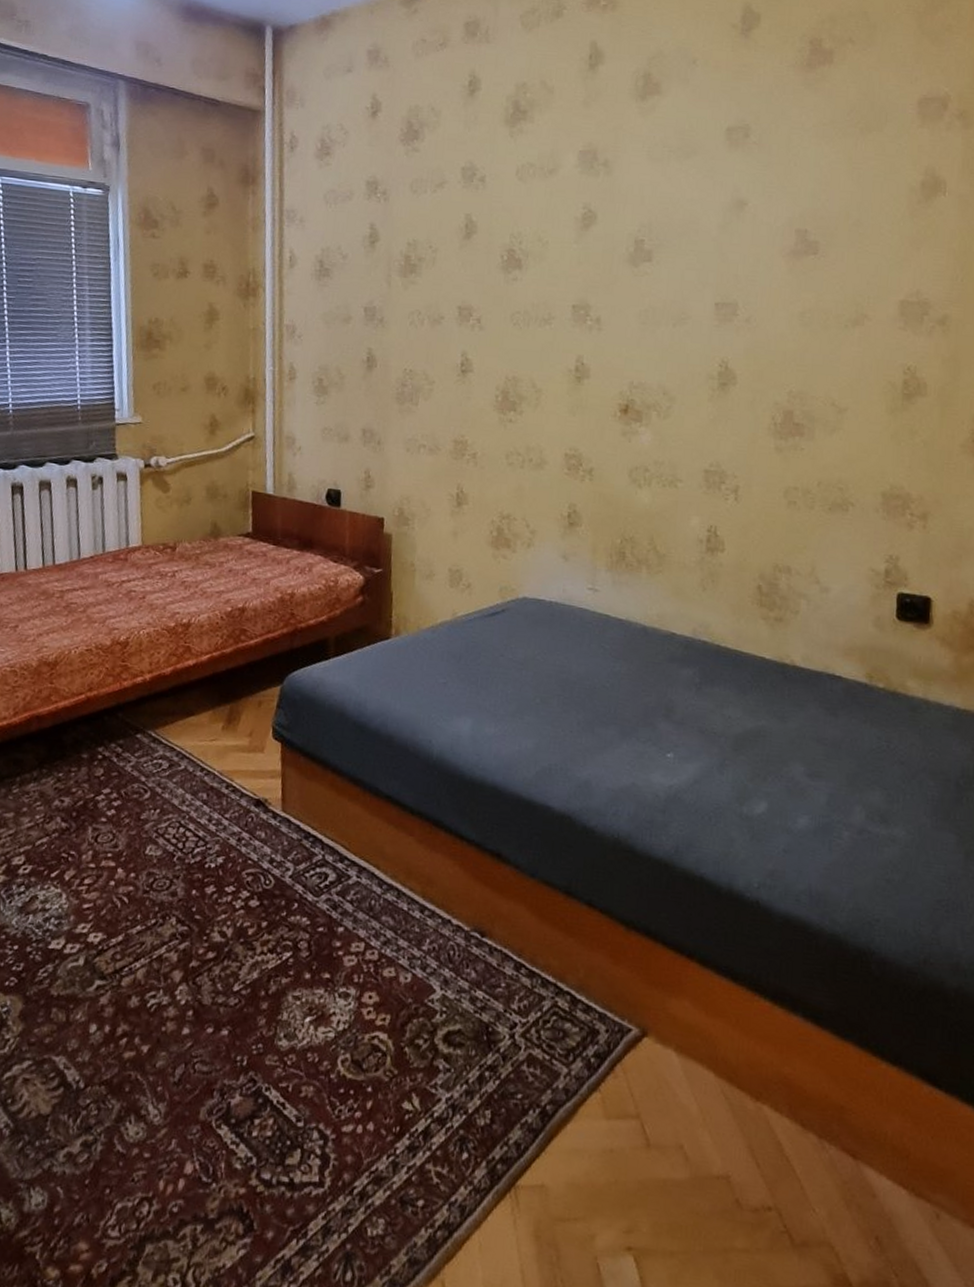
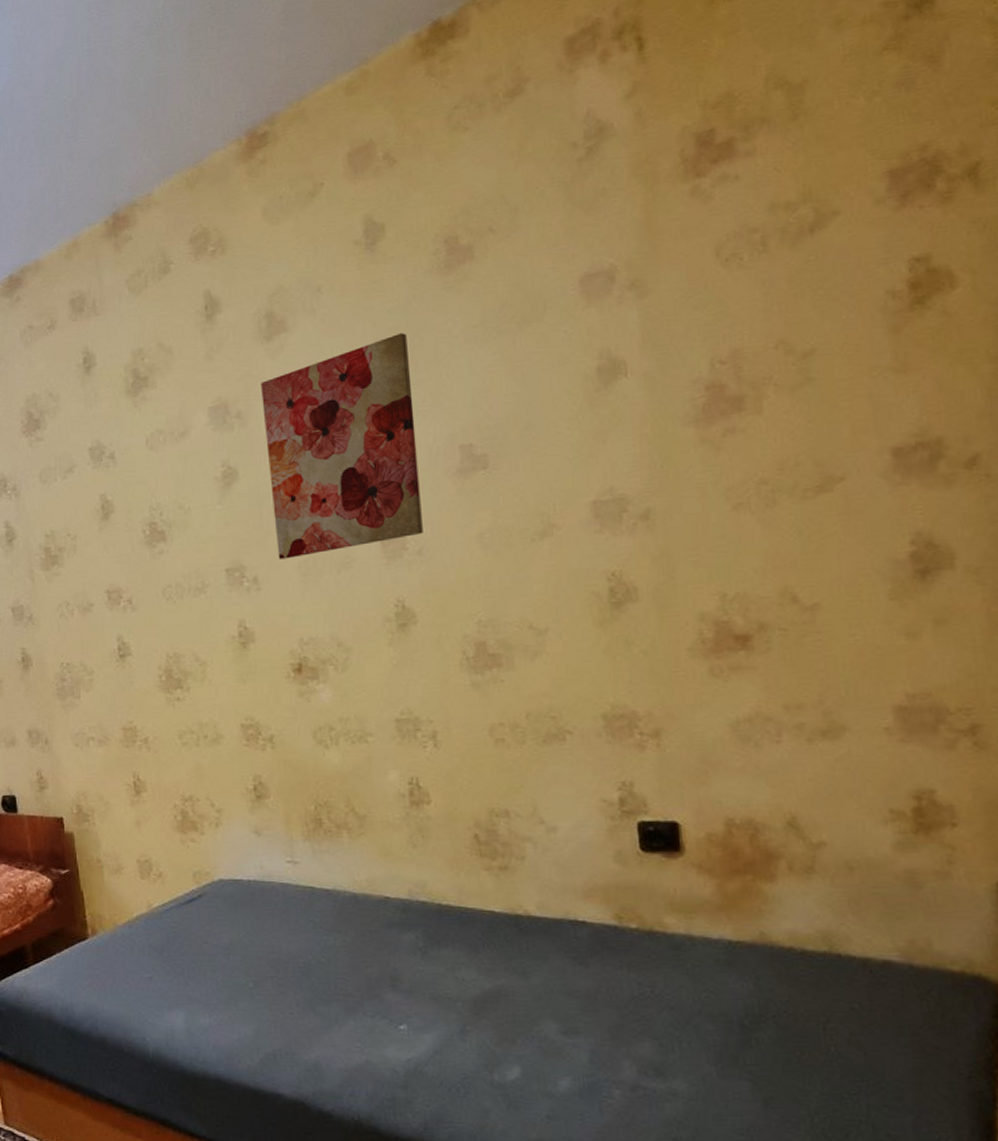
wall art: none [621,117,765,306] -> present [261,333,423,559]

